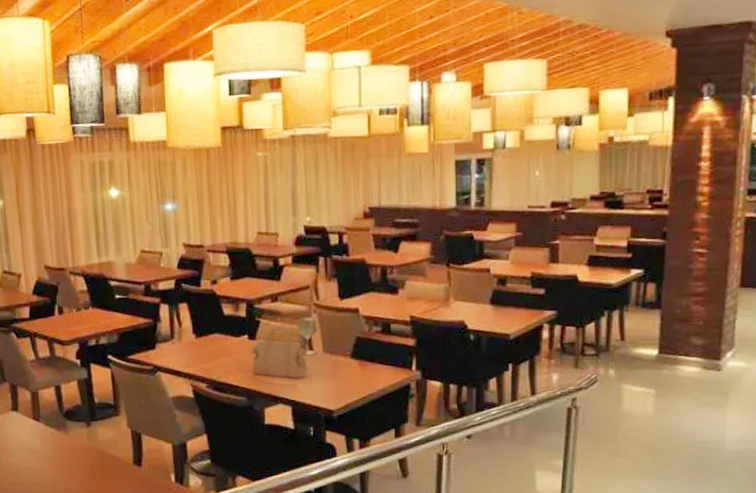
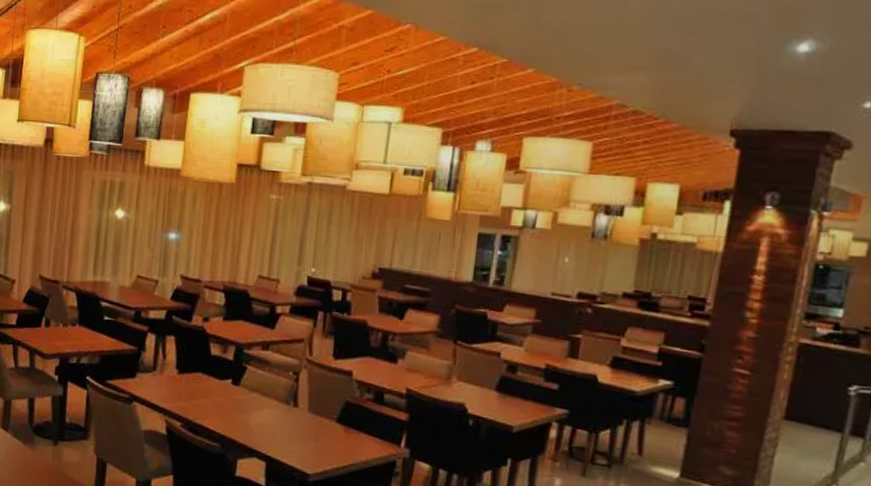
shoulder bag: present [250,326,308,379] -> none [230,375,292,435]
wine glass: present [297,317,318,356] -> none [284,370,307,413]

